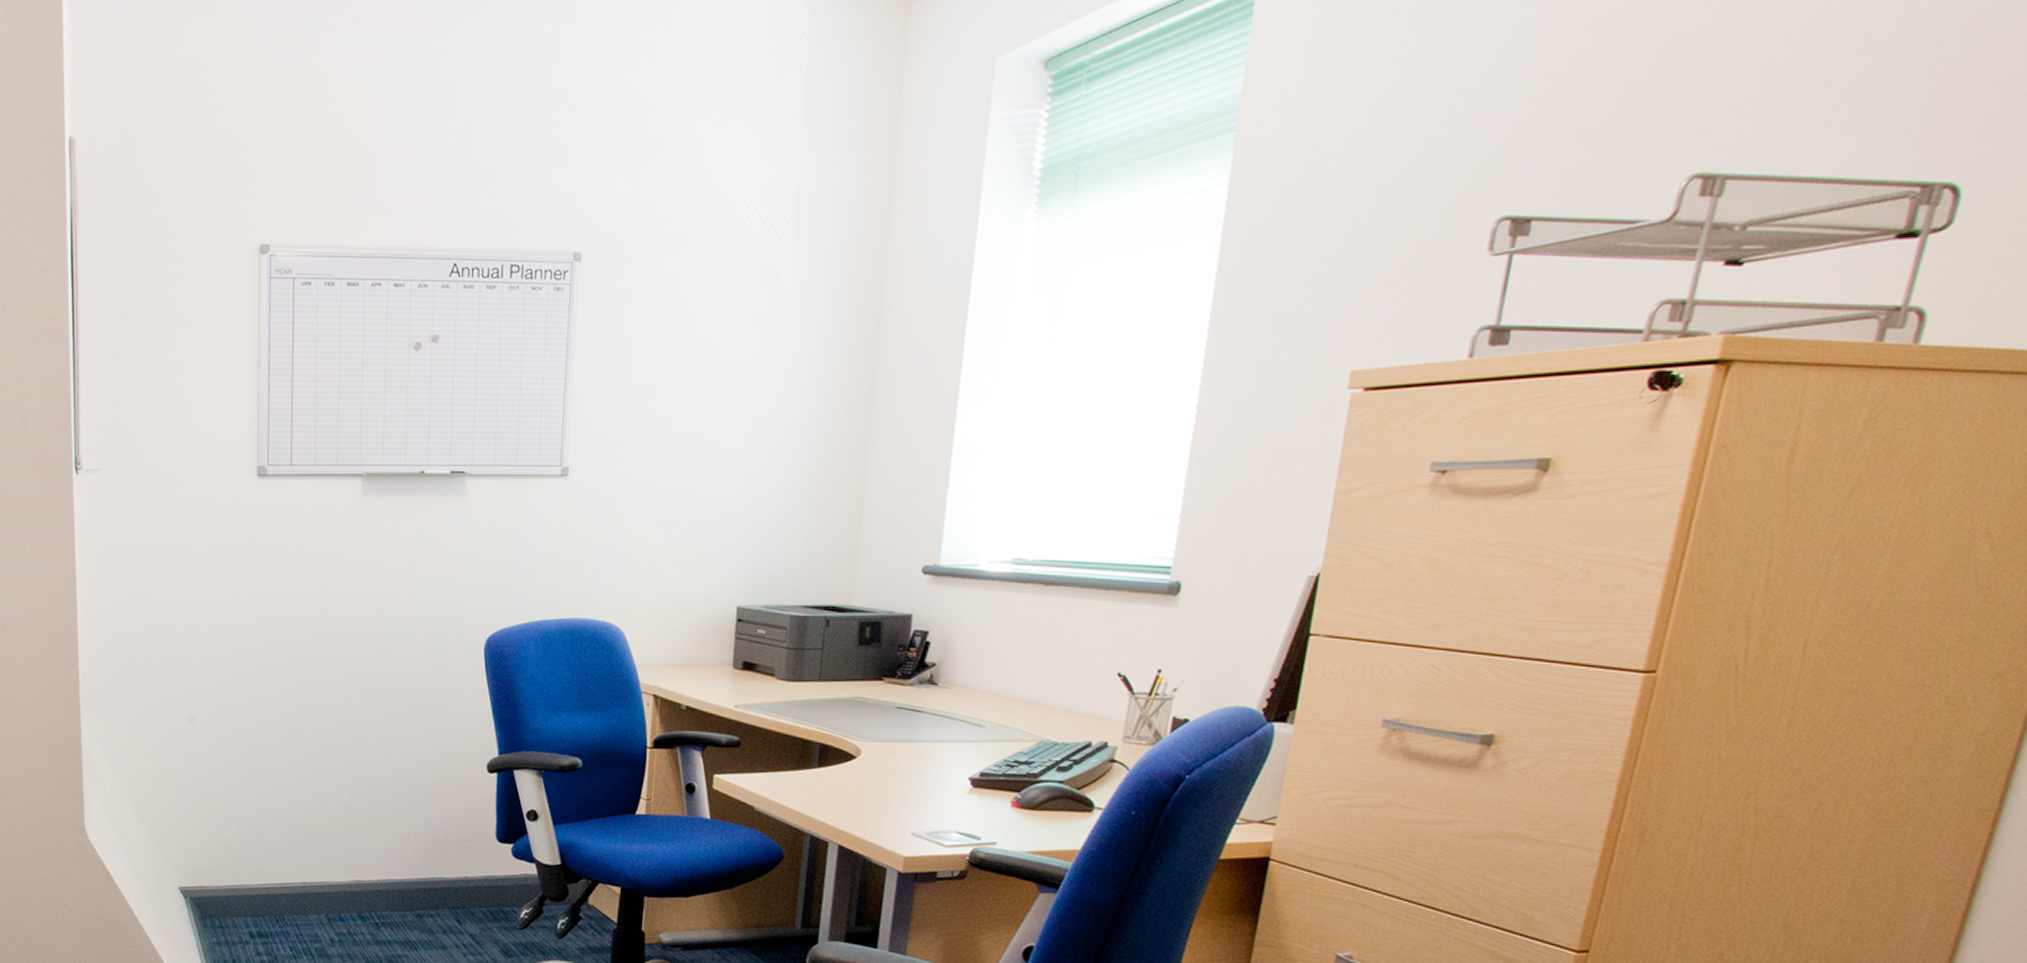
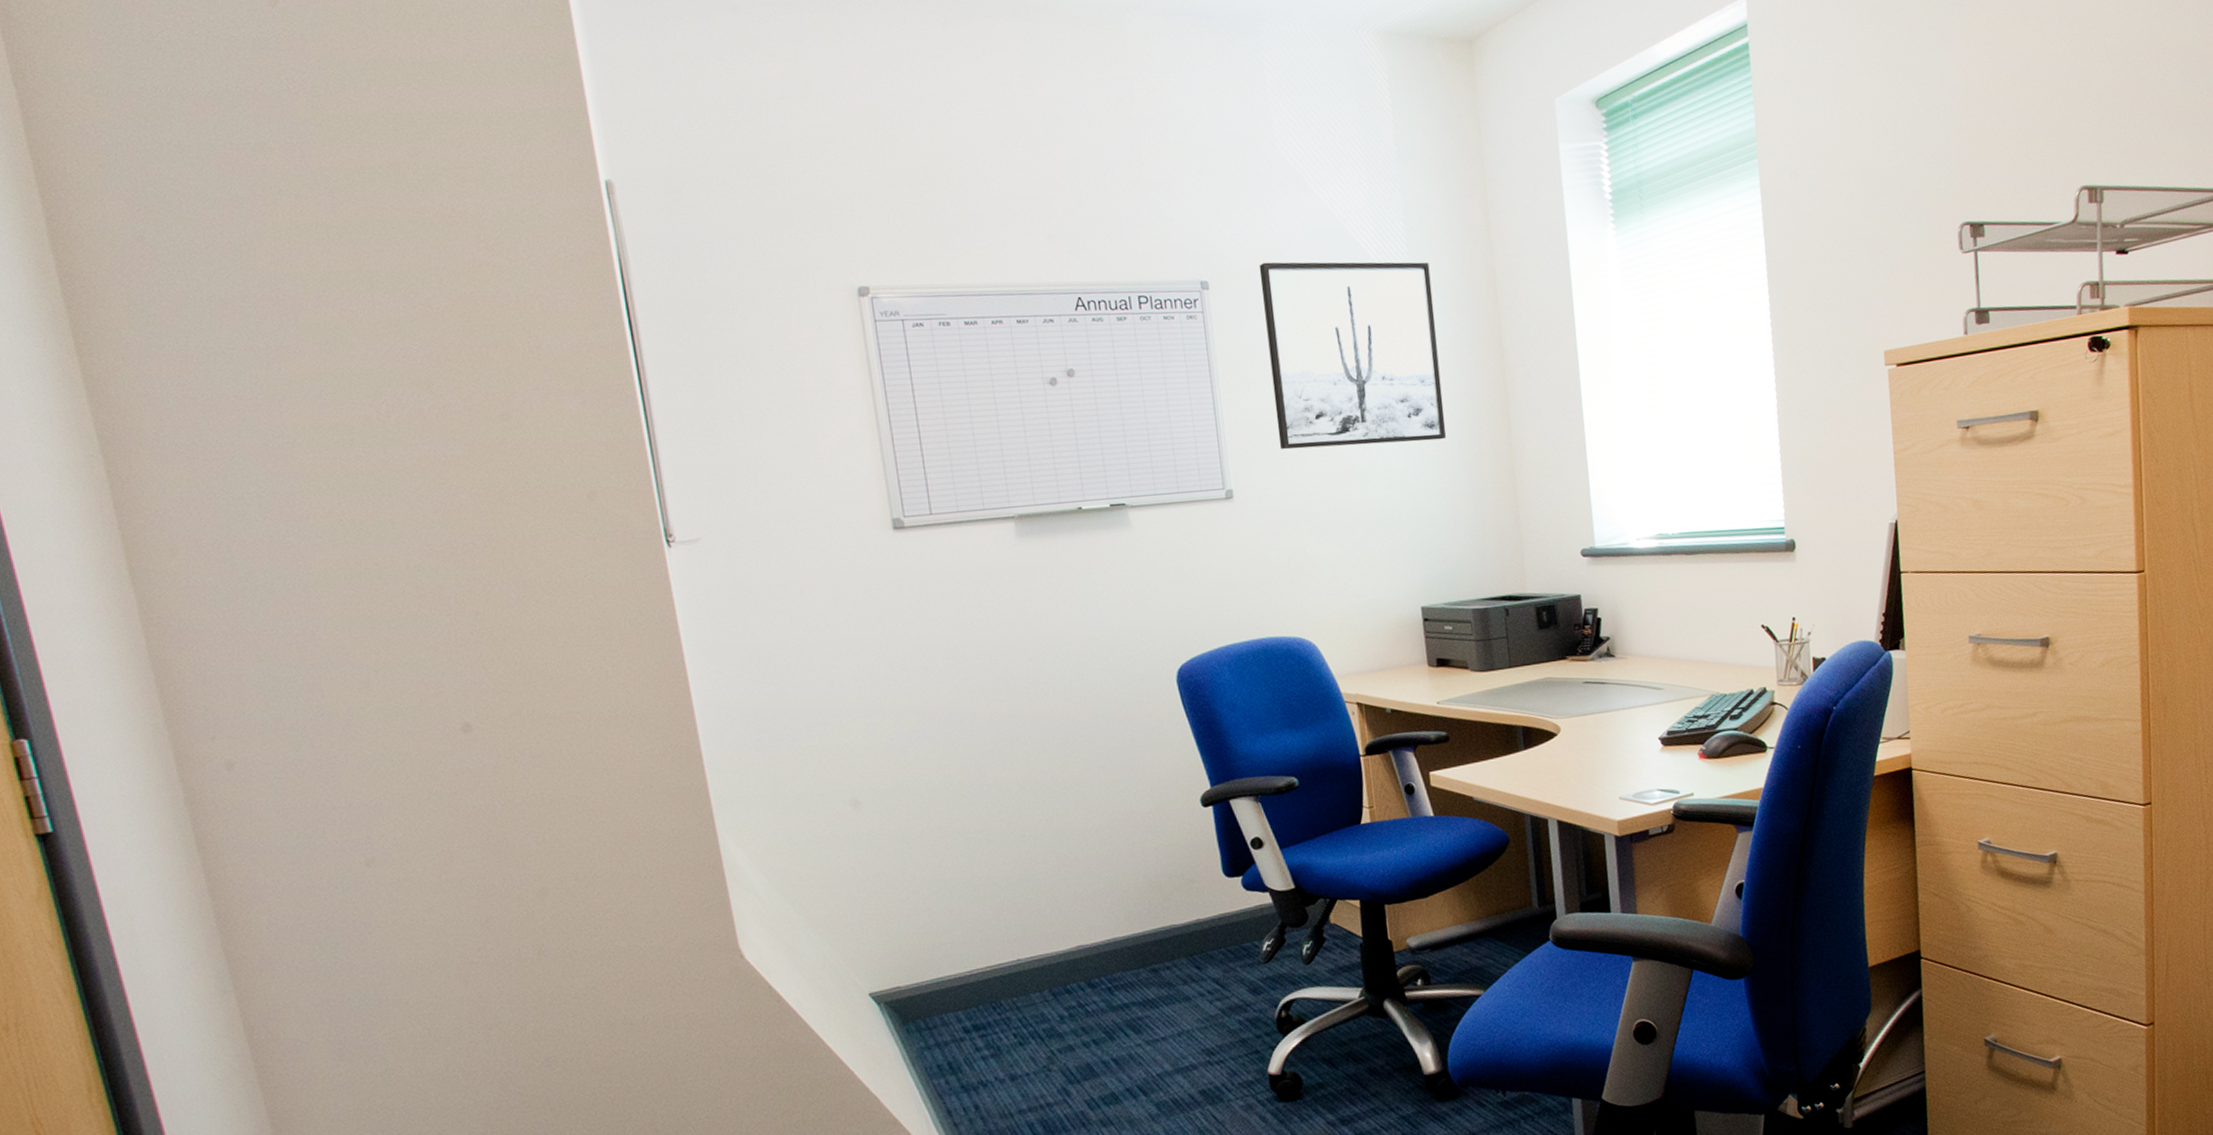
wall art: none [622,235,815,434] -> present [1259,262,1446,450]

